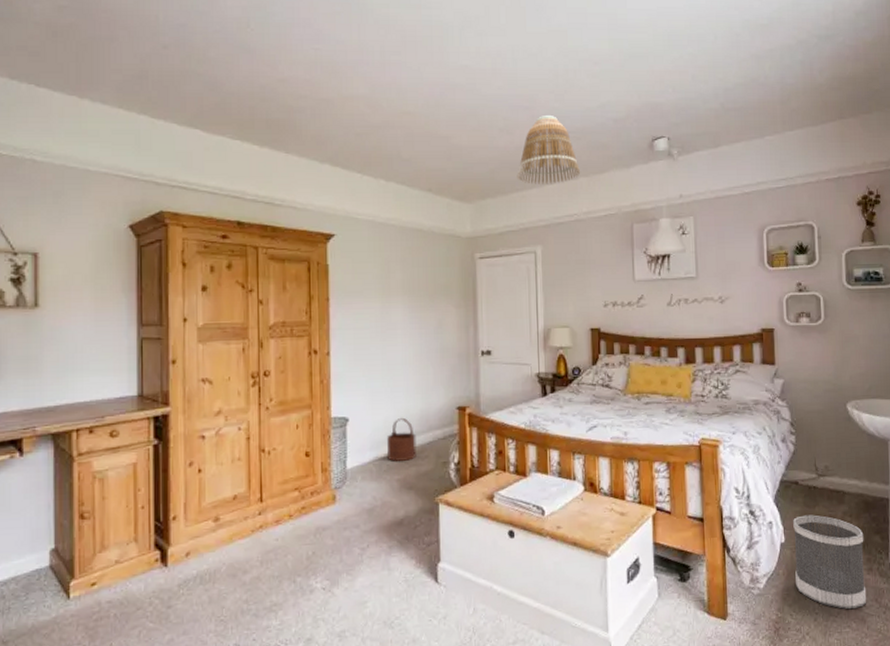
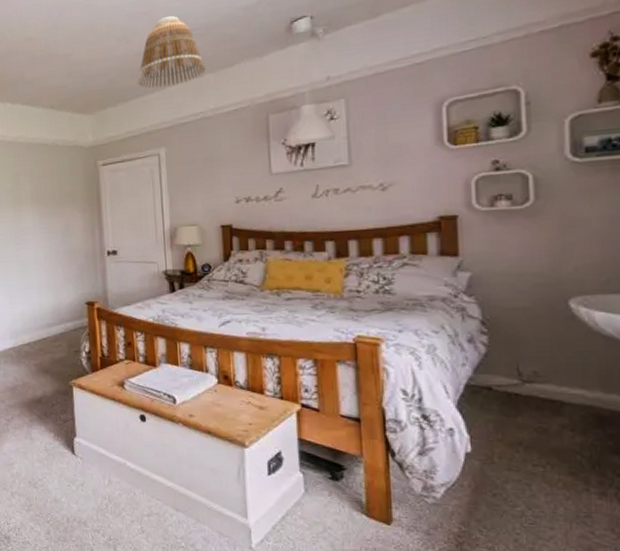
wooden bucket: present [387,417,416,461] -> none [24,311,51,349]
wastebasket: present [793,515,867,610] -> none [484,425,597,536]

